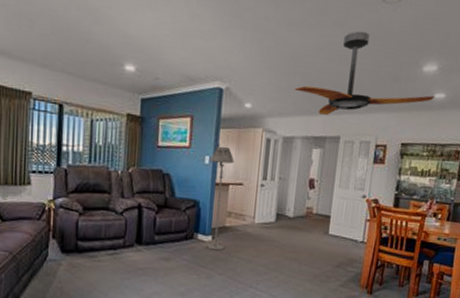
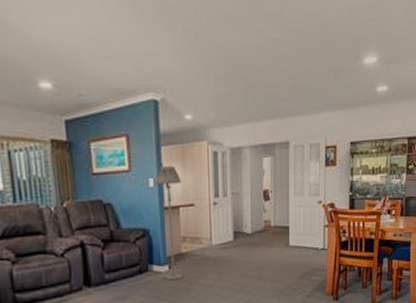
ceiling fan: present [294,31,435,115] -> none [236,24,378,119]

